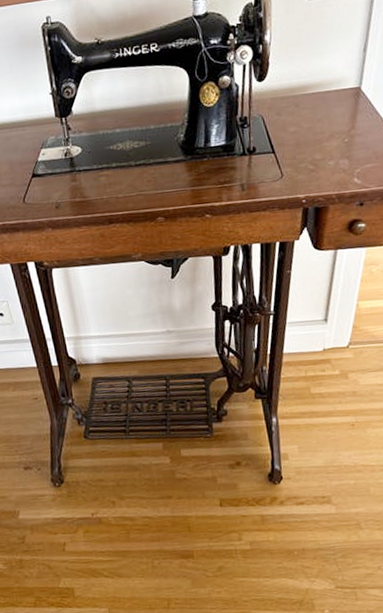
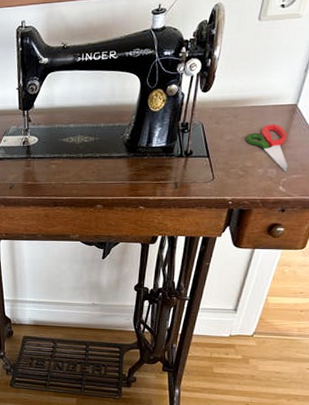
scissors: none [311,110,360,161] -> present [245,124,288,171]

